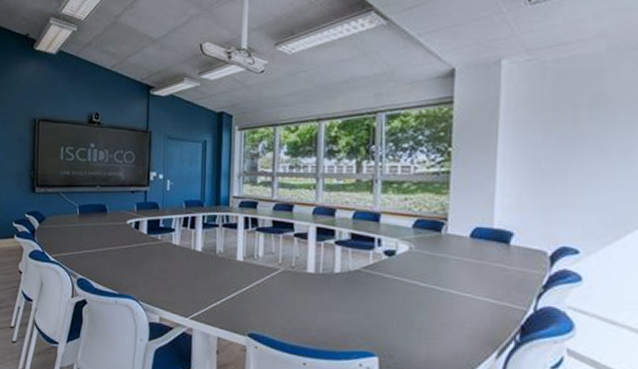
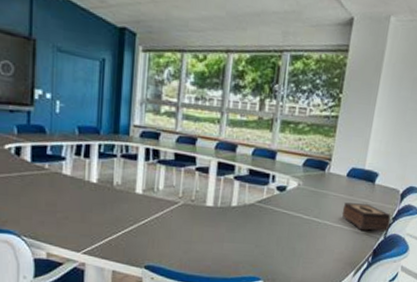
tissue box: none [469,268,540,304] -> present [342,202,391,232]

